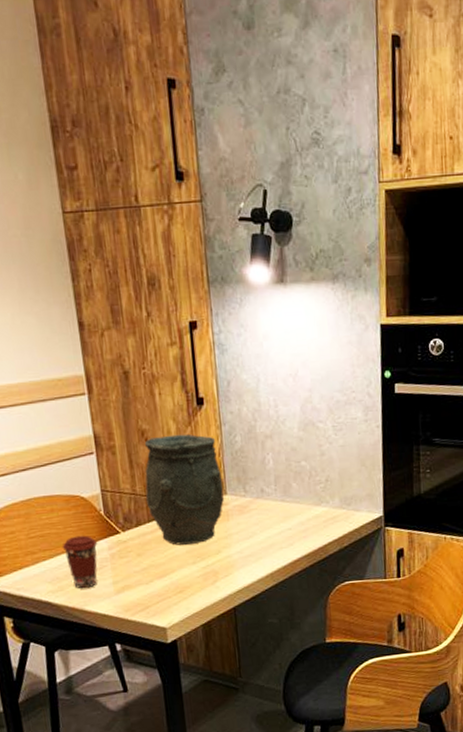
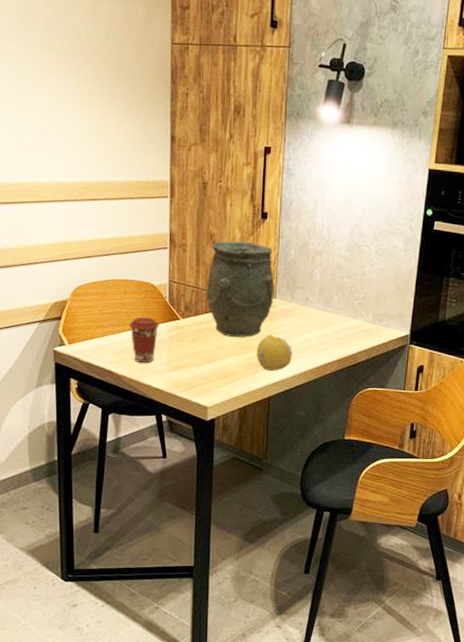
fruit: none [212,536,255,578] -> present [256,335,292,371]

